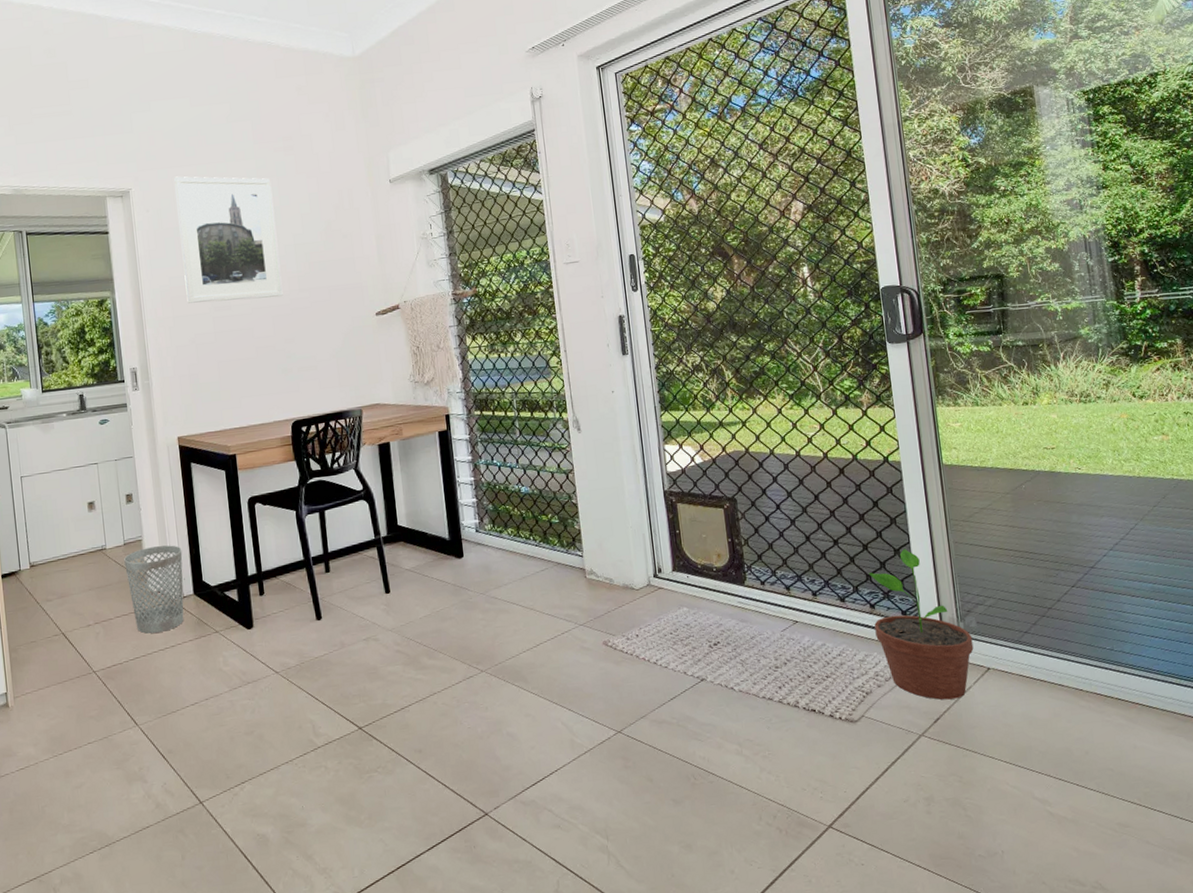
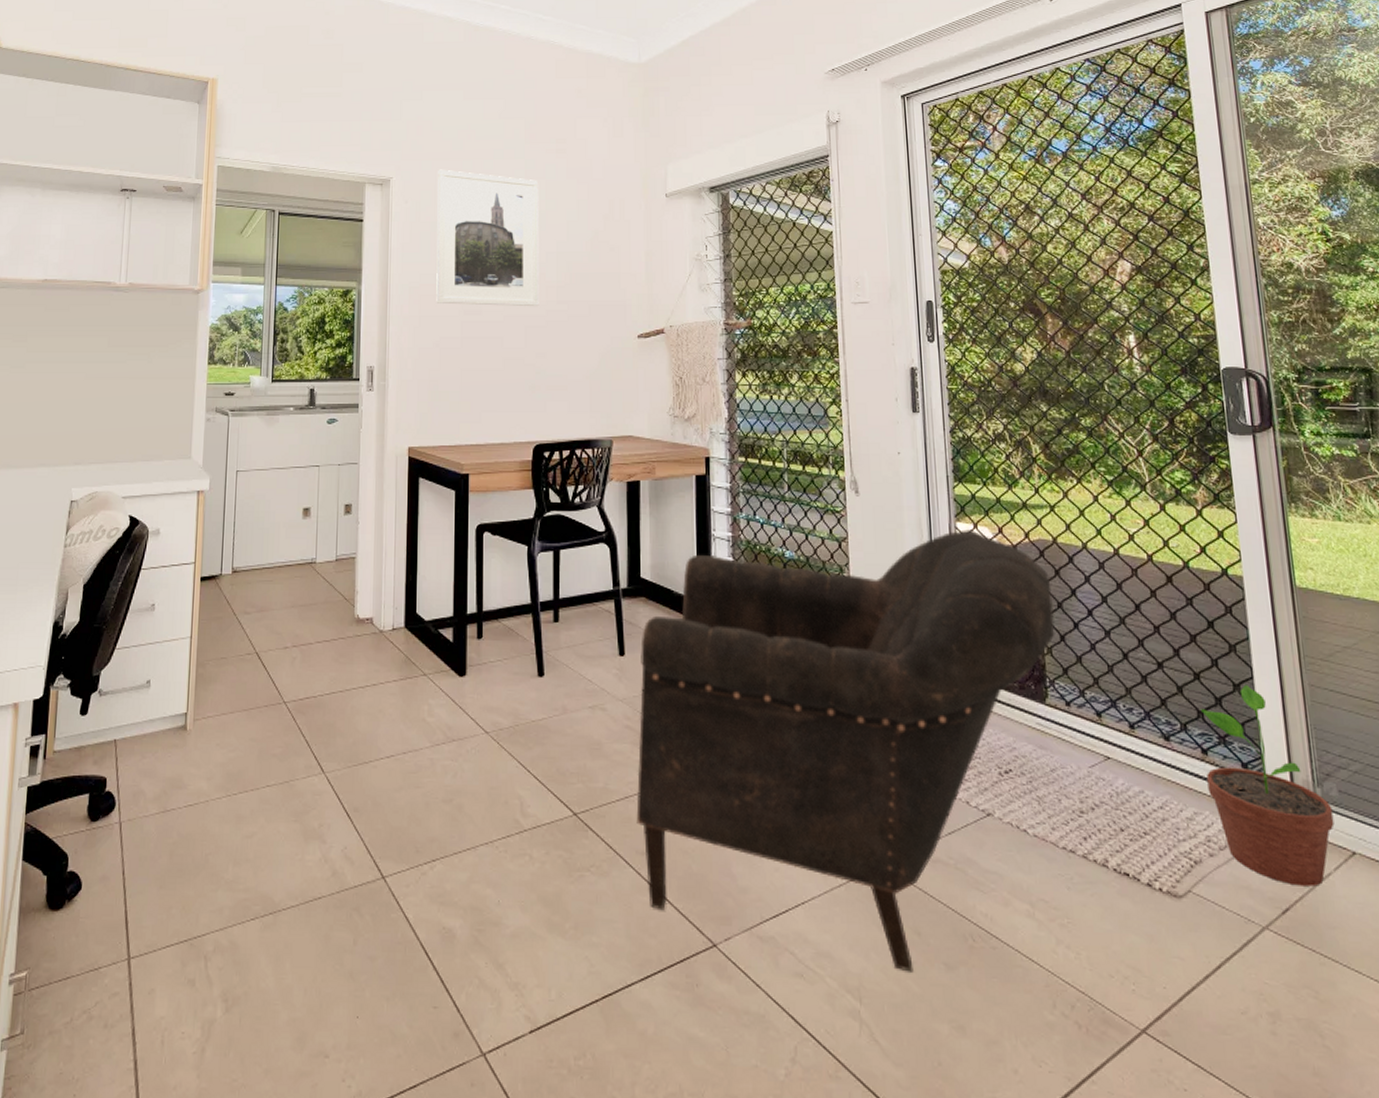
wastebasket: present [124,545,184,634] -> none [333,567,398,666]
armchair: none [403,450,750,811] -> present [636,529,1055,972]

